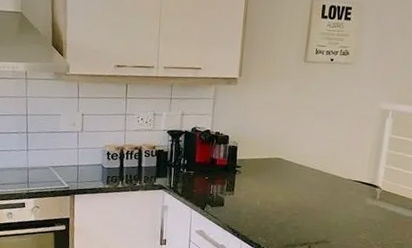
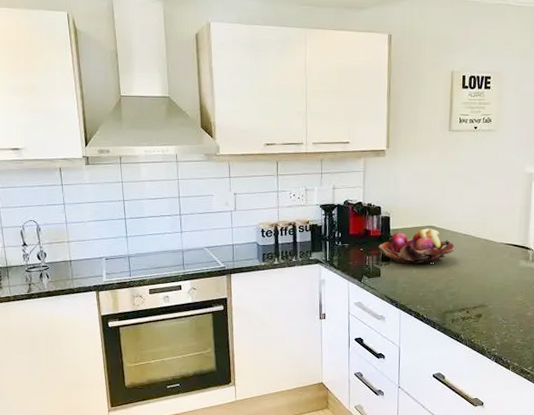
fruit basket: none [224,160,302,195] -> present [379,228,456,263]

